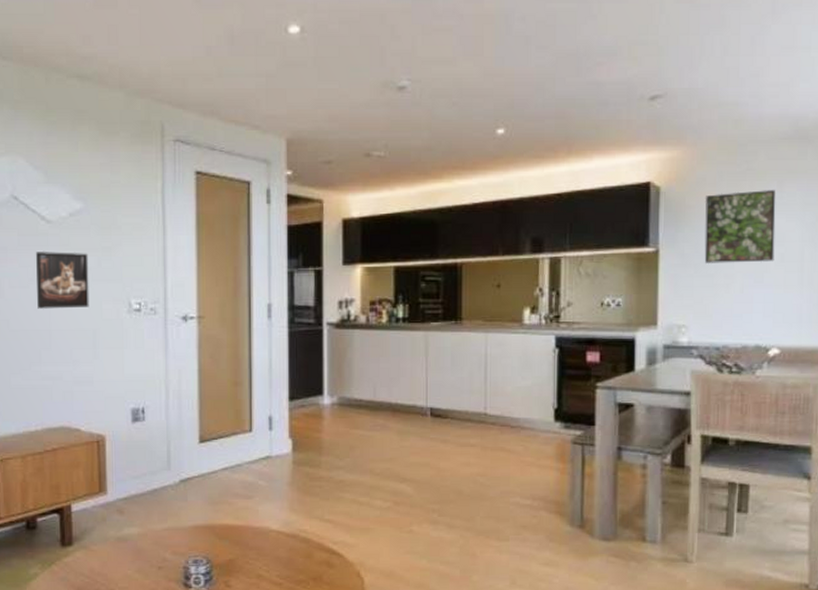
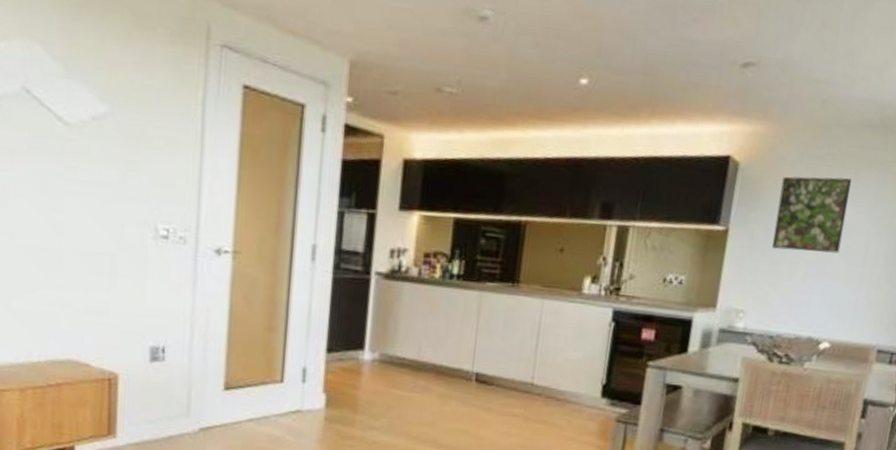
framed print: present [36,252,89,309] -> none [48,158,111,228]

